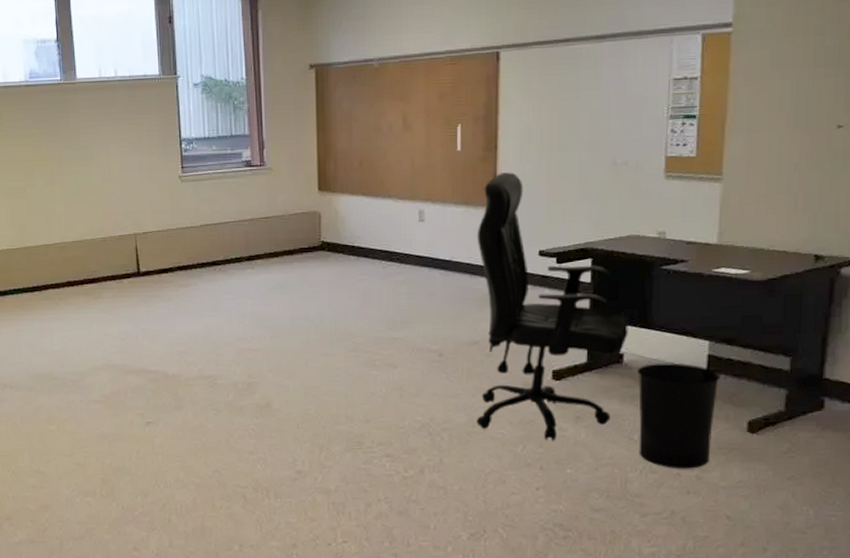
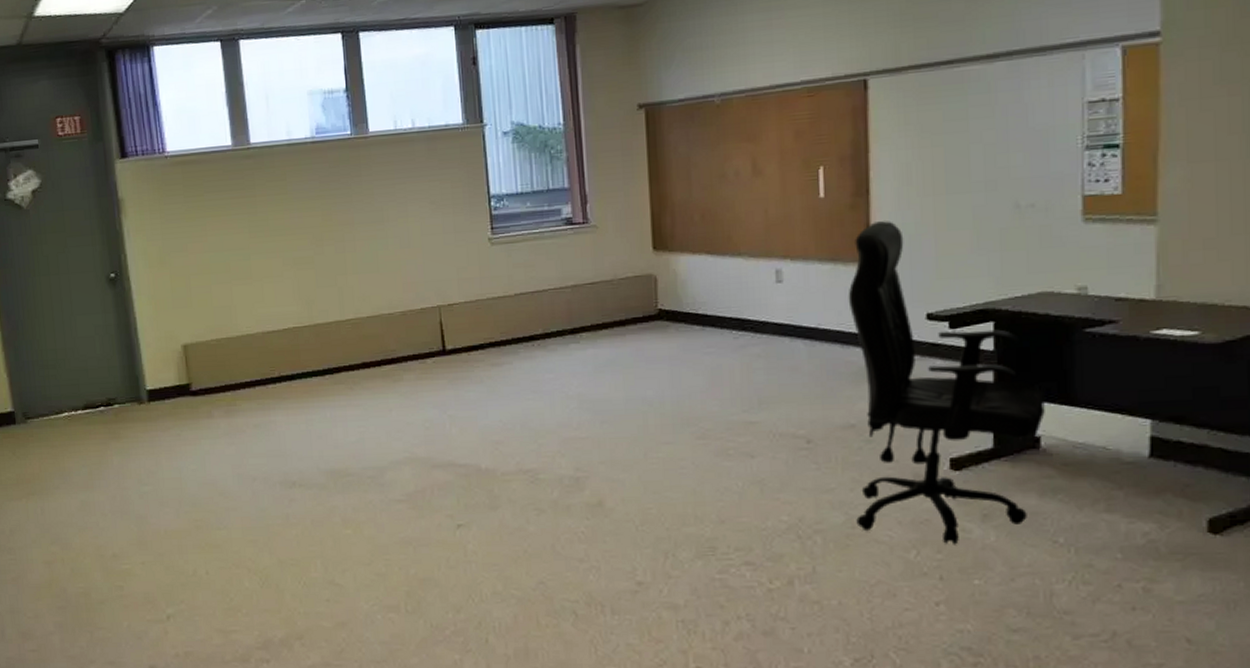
waste bin: present [638,363,721,468] -> none [1060,447,1169,578]

